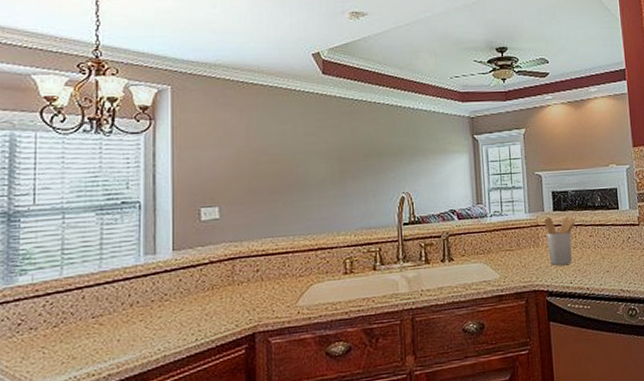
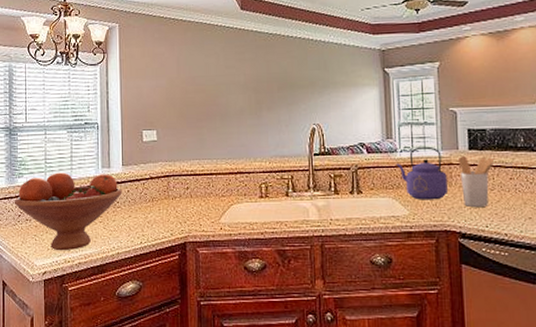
fruit bowl: none [11,261,172,363] -> present [14,172,123,251]
kettle: none [486,210,535,263] -> present [396,146,448,200]

